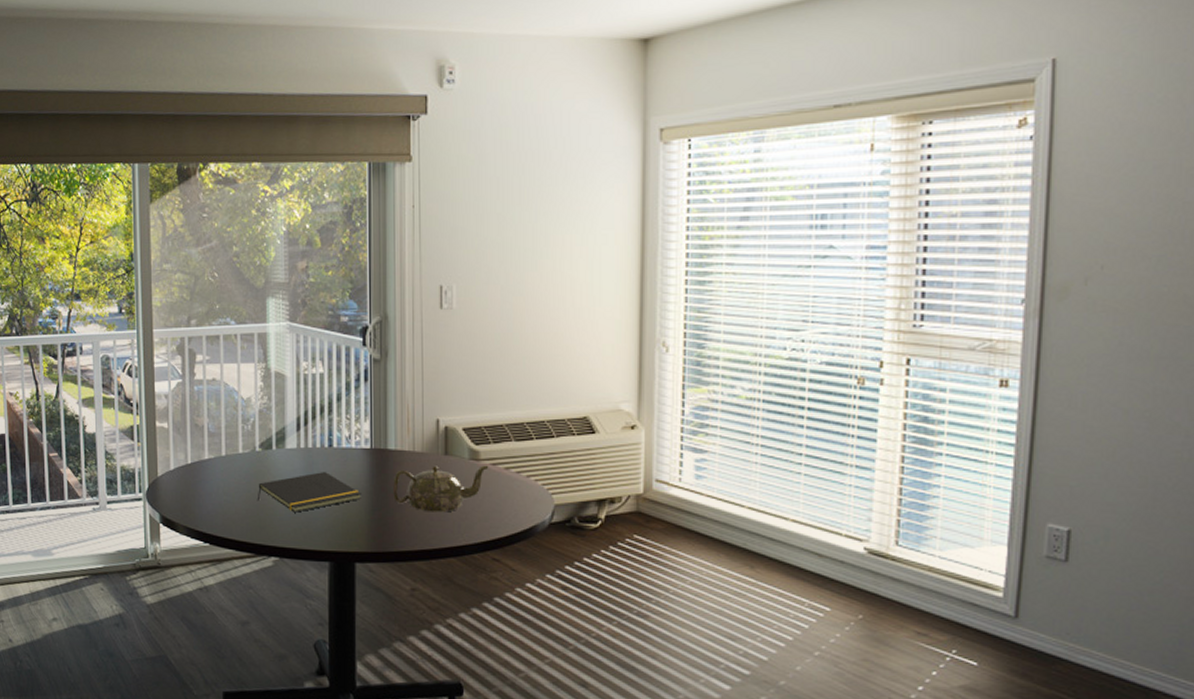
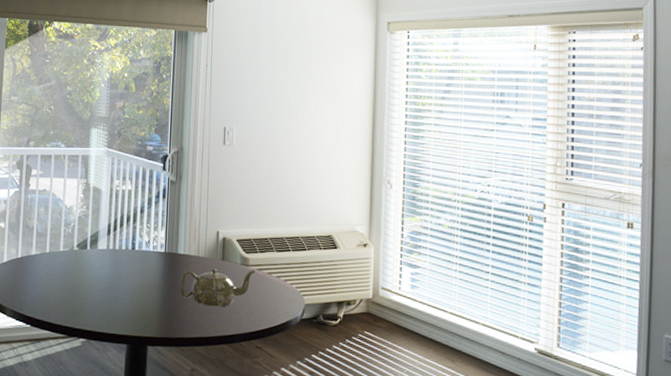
notepad: present [258,472,363,513] -> none [73,269,157,302]

